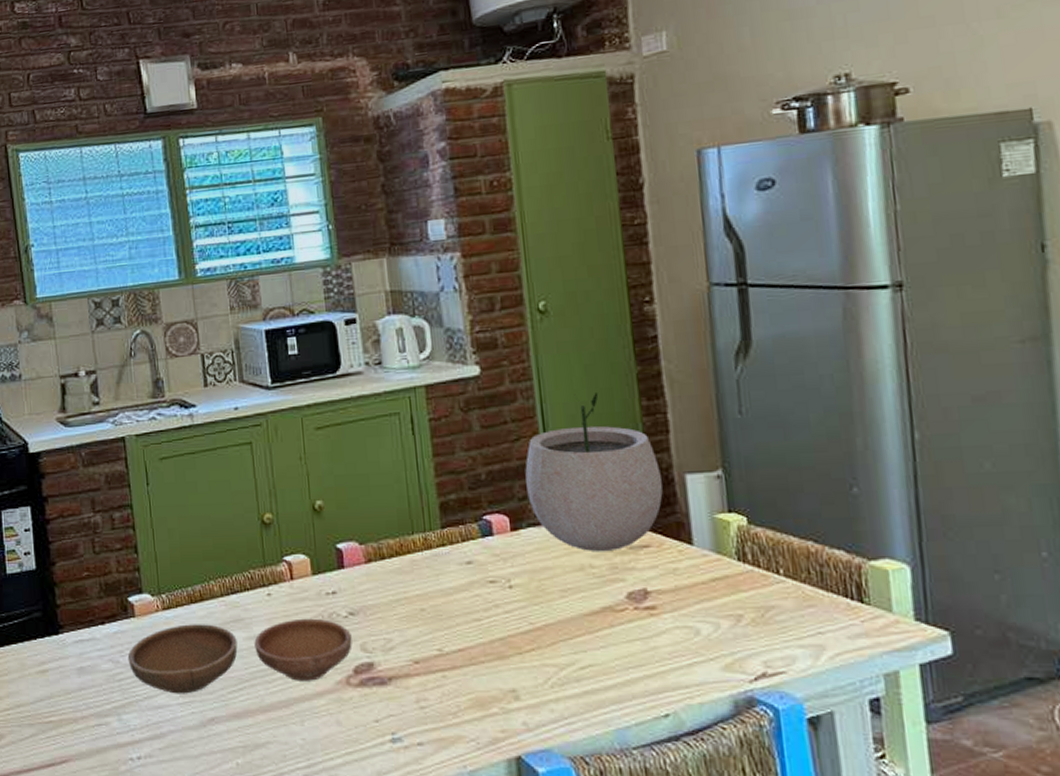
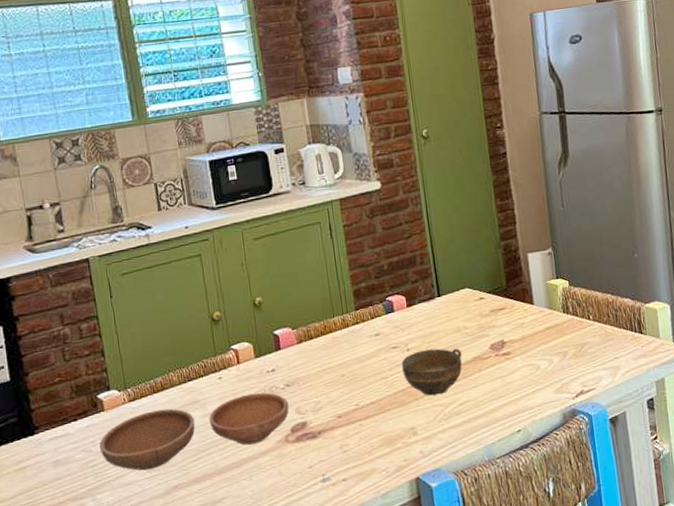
cup: none [501,590,586,651] -> present [401,348,462,396]
plant pot: present [525,393,663,551] -> none [416,197,513,317]

